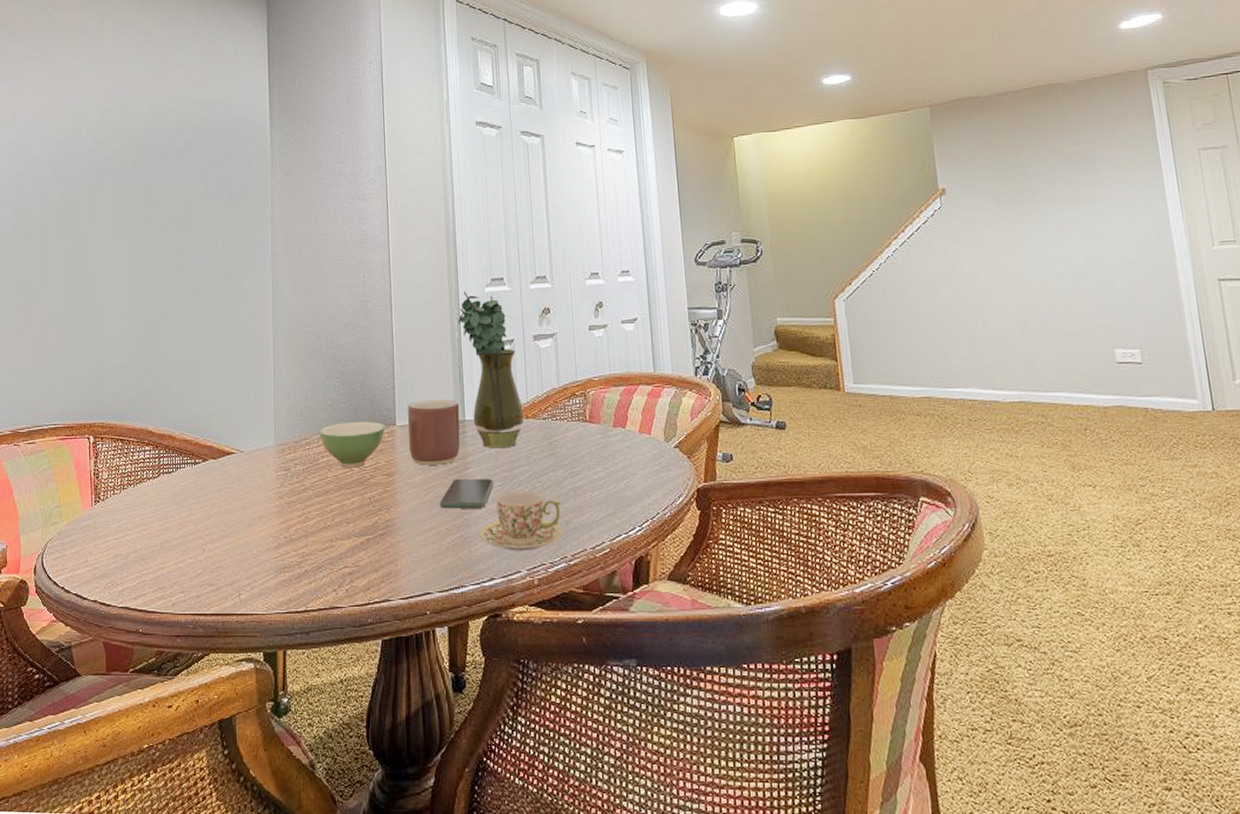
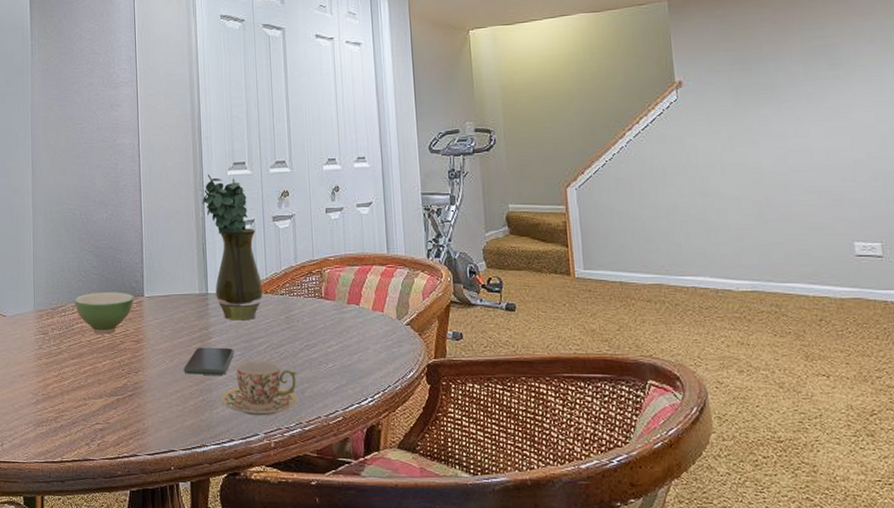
mug: present [407,399,460,465] -> none [154,273,203,334]

